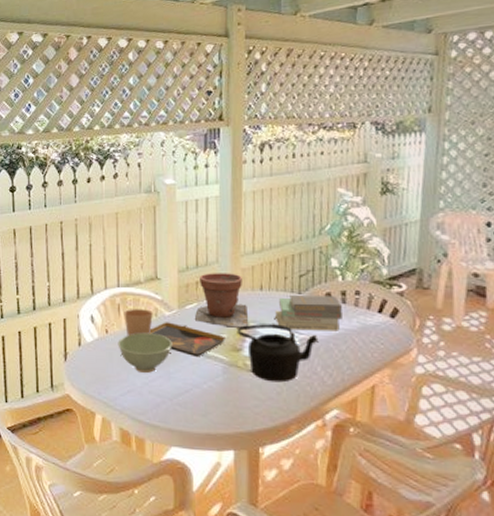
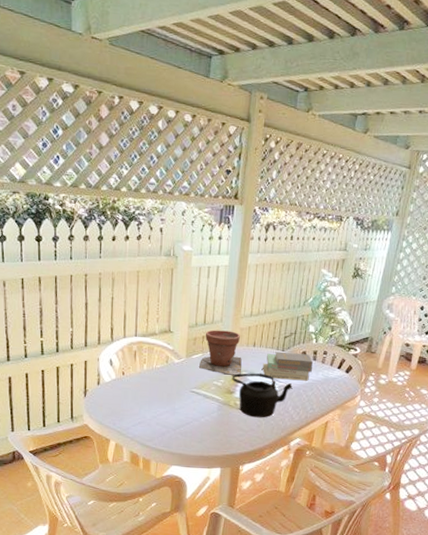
bowl: present [117,332,172,374] -> none [132,375,179,409]
cup: present [124,309,153,336] -> none [139,356,164,378]
decorative tray: present [149,322,225,358] -> none [160,368,222,398]

